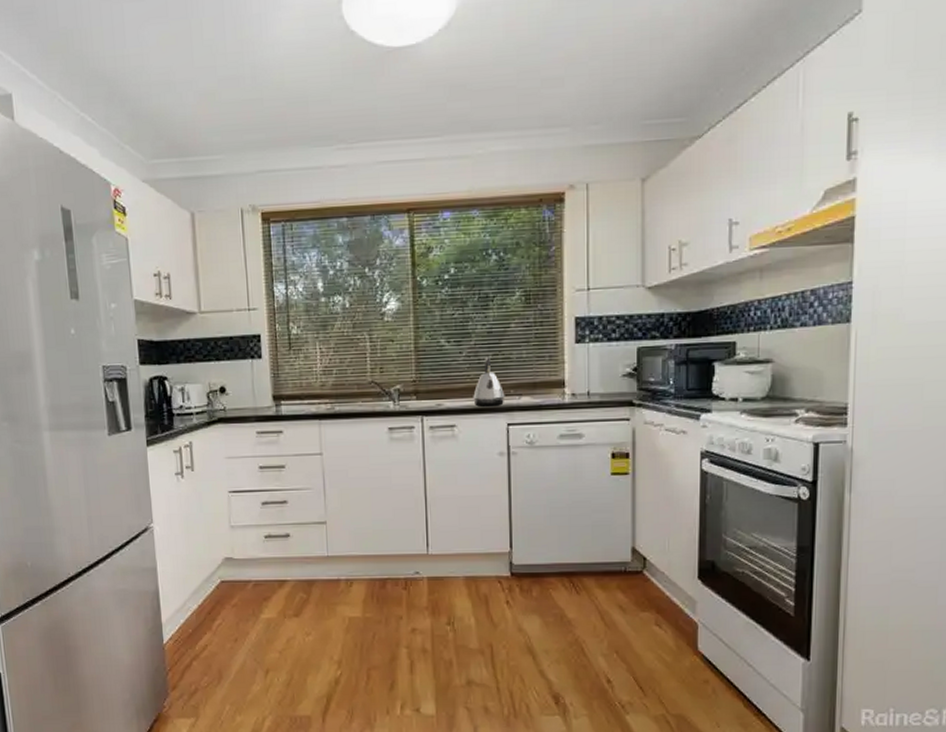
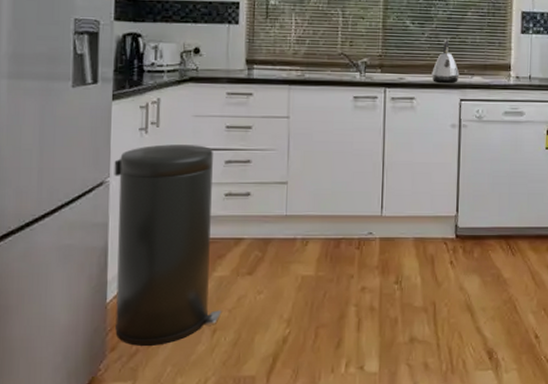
pedal bin: none [155,487,273,685] -> present [114,144,222,346]

